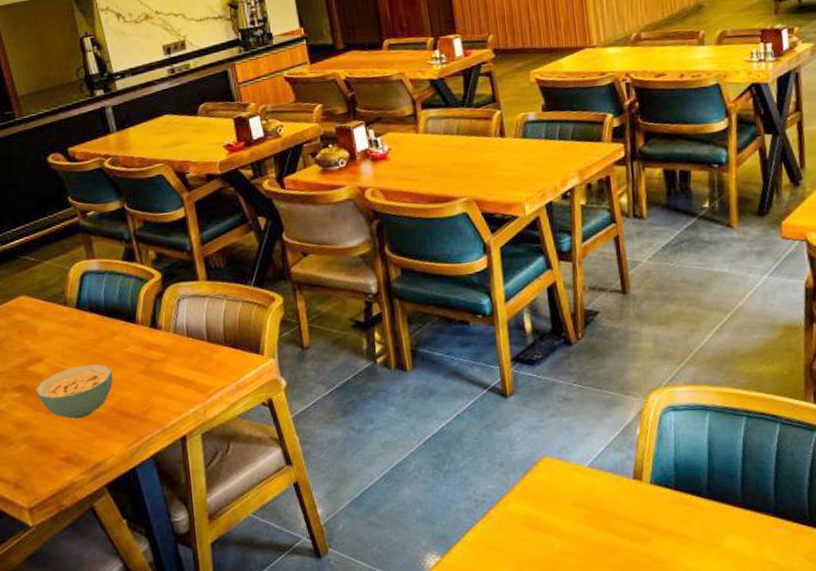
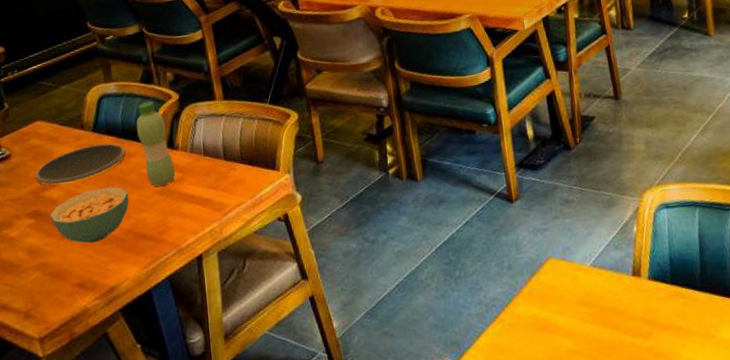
plate: none [21,321,108,360] -> present [36,143,125,185]
water bottle: none [119,279,159,366] -> present [136,101,175,187]

